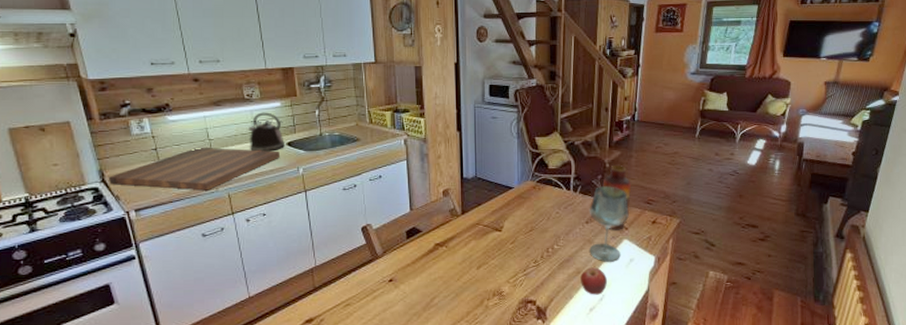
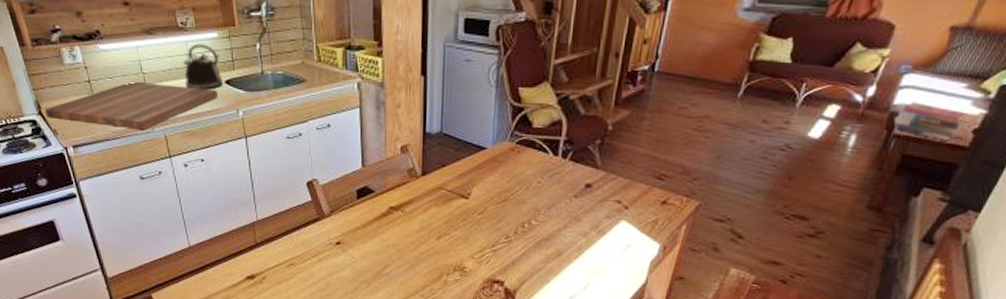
fruit: present [581,267,607,295] -> none [561,250,594,282]
wine glass: present [589,186,629,262] -> none [576,153,633,246]
vase: present [602,164,632,230] -> none [601,127,640,209]
books: none [801,135,846,162] -> present [893,102,966,142]

